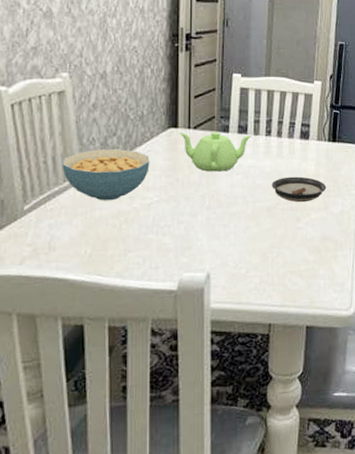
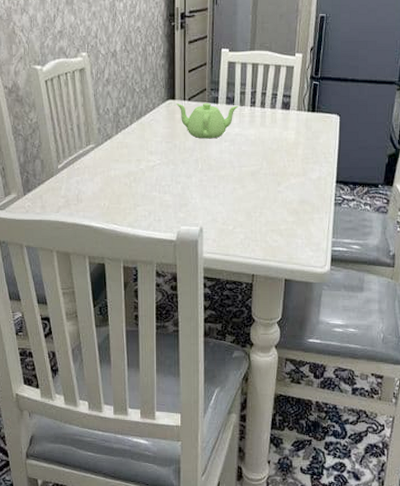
cereal bowl: present [62,149,150,201] -> none [85,118,153,163]
saucer: present [271,176,327,203] -> none [255,144,306,169]

